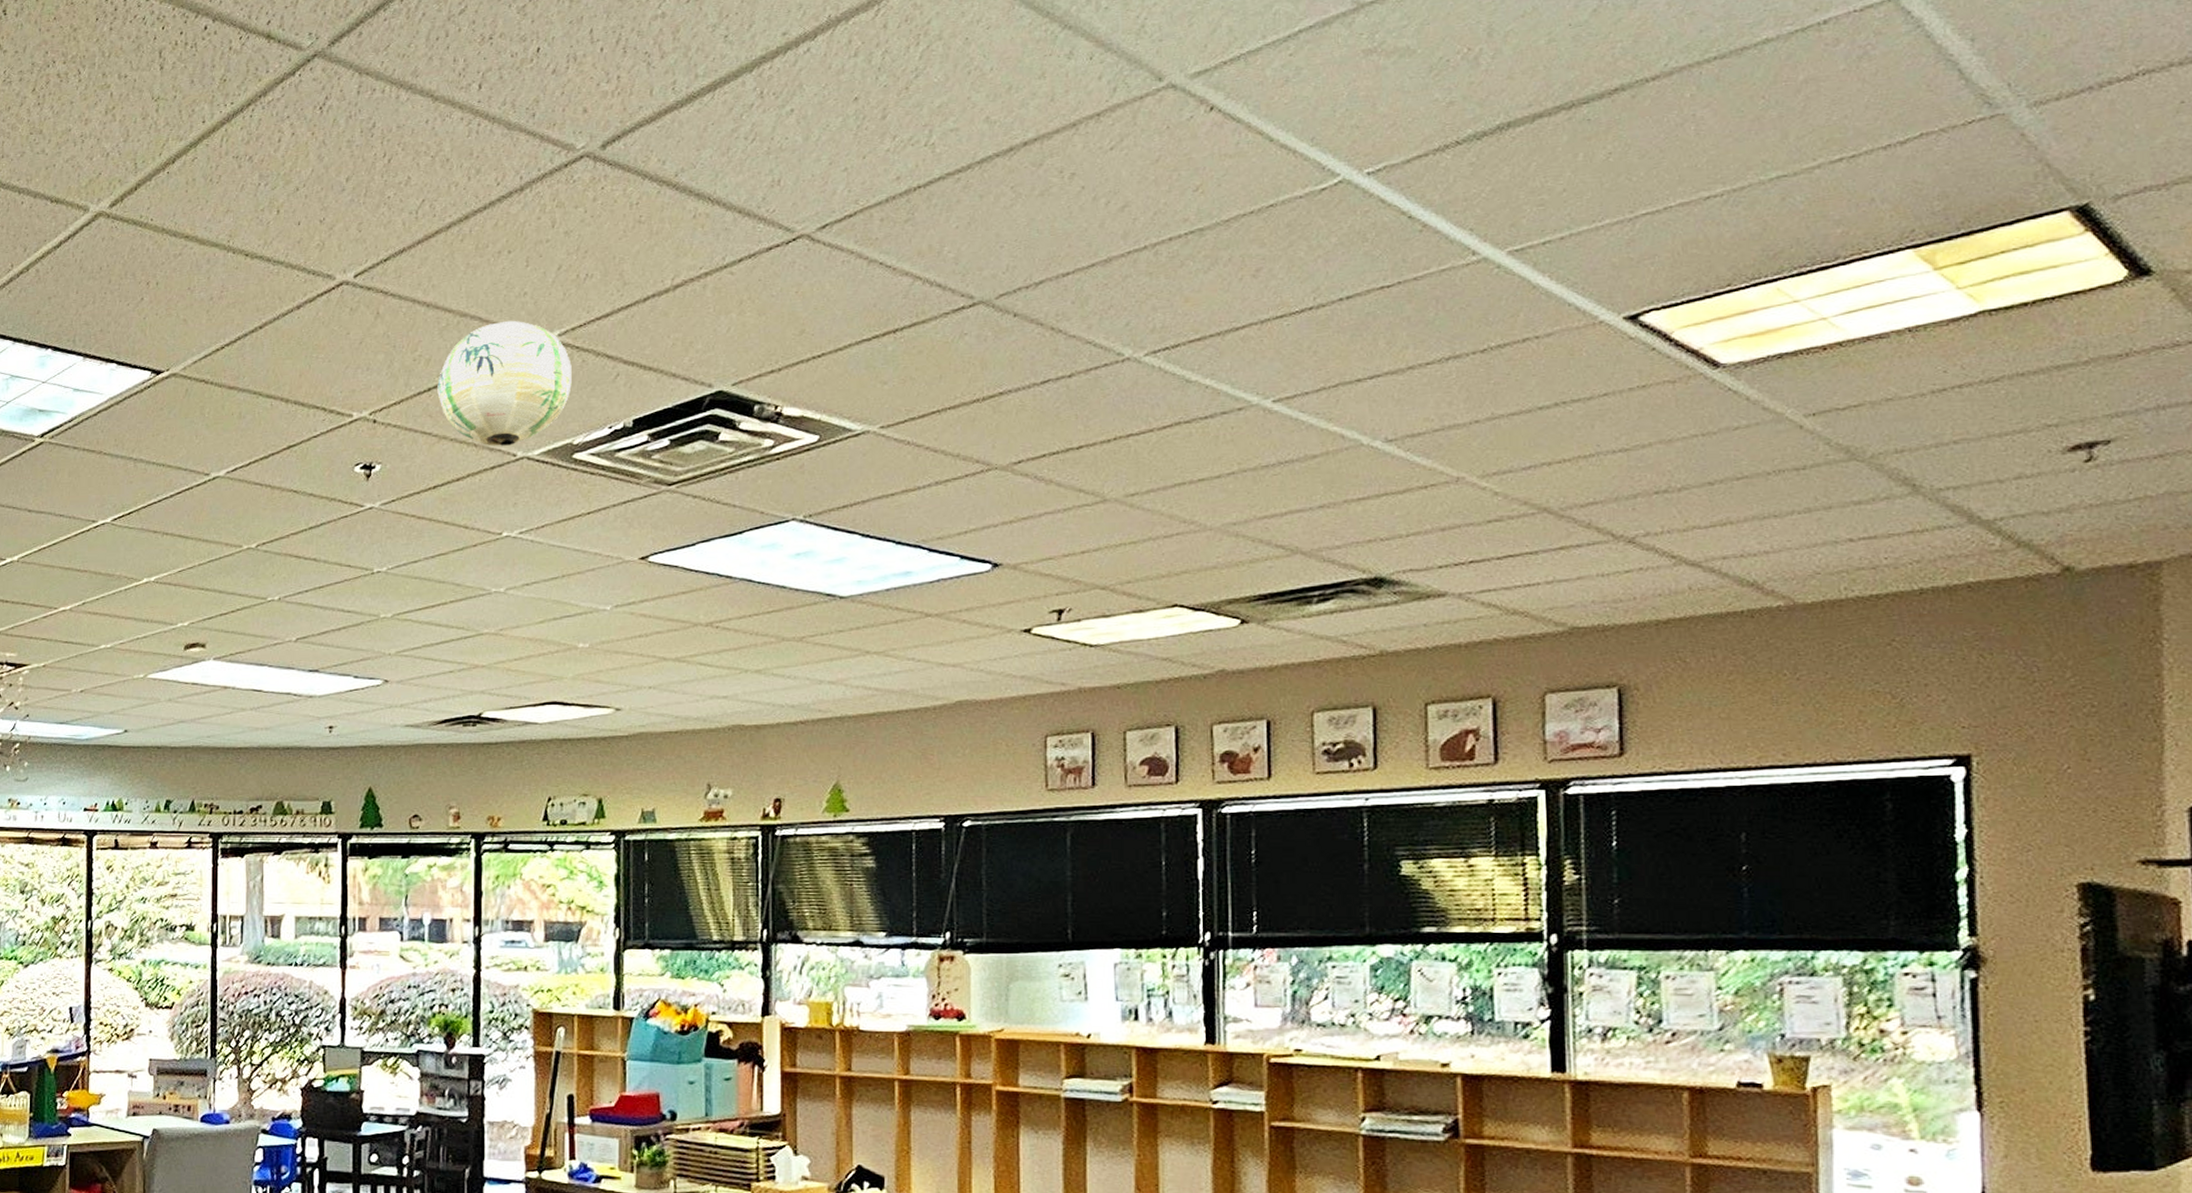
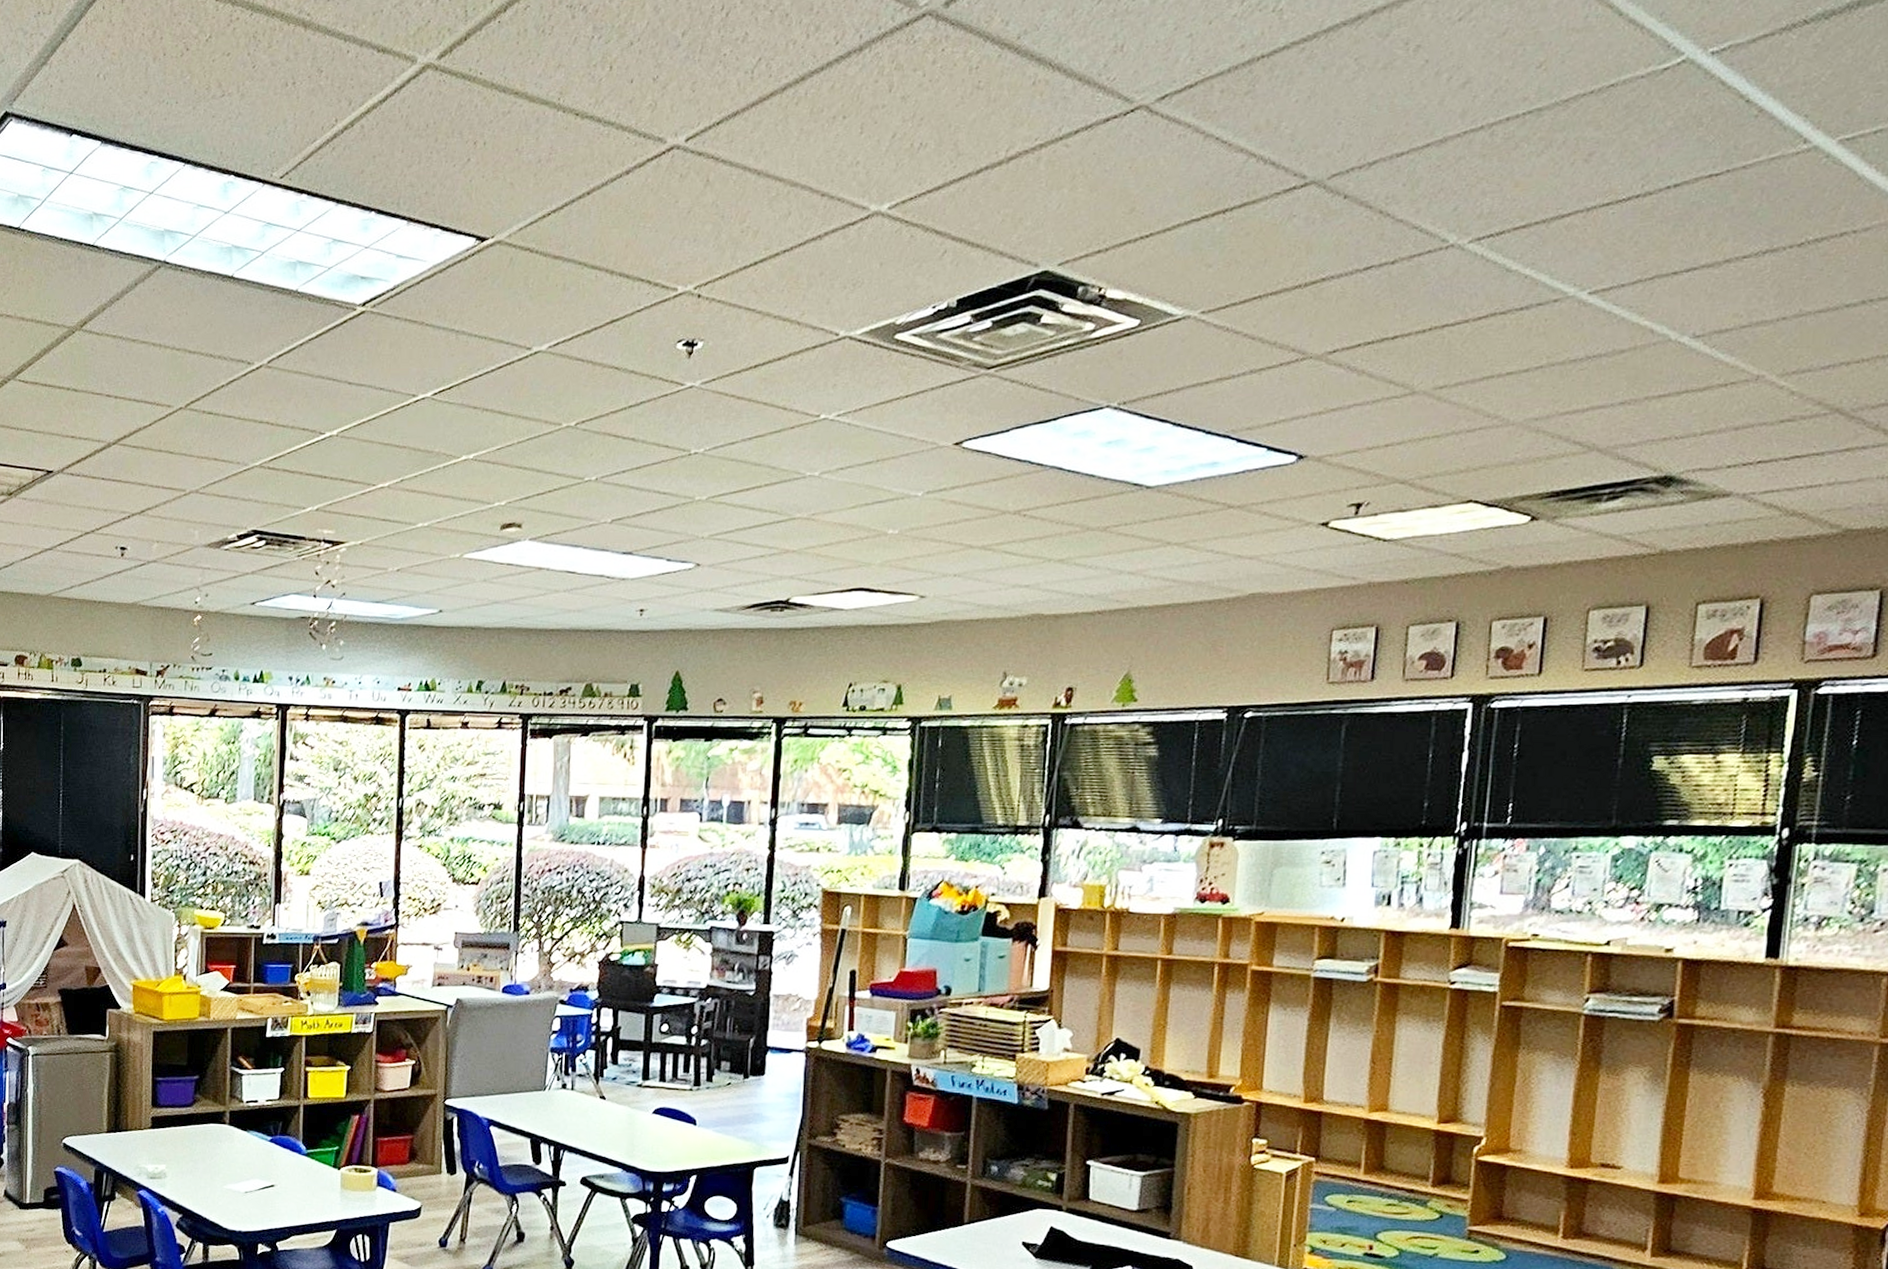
paper lantern: present [437,320,572,446] -> none [763,191,900,325]

